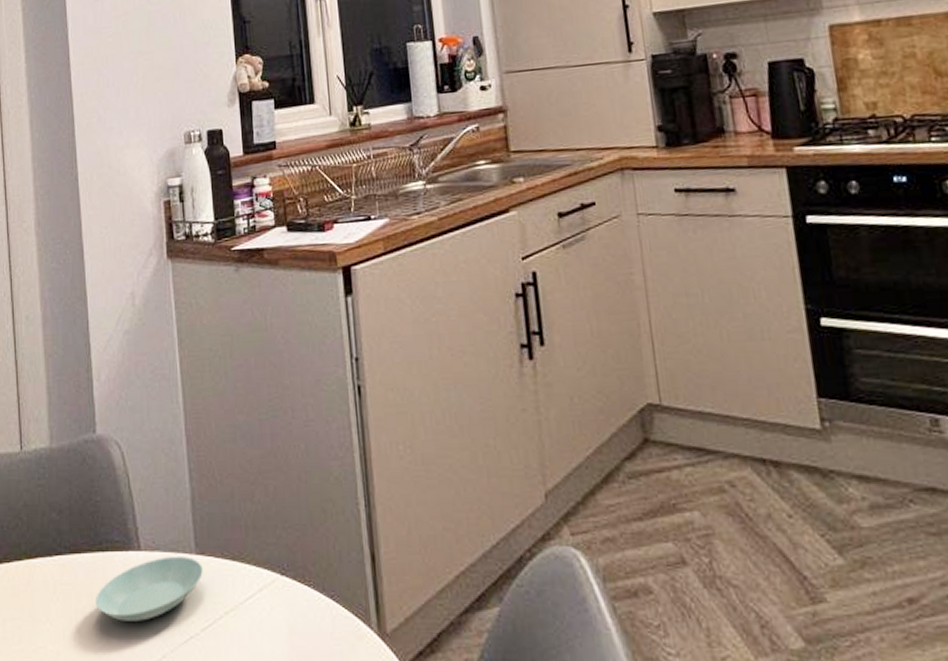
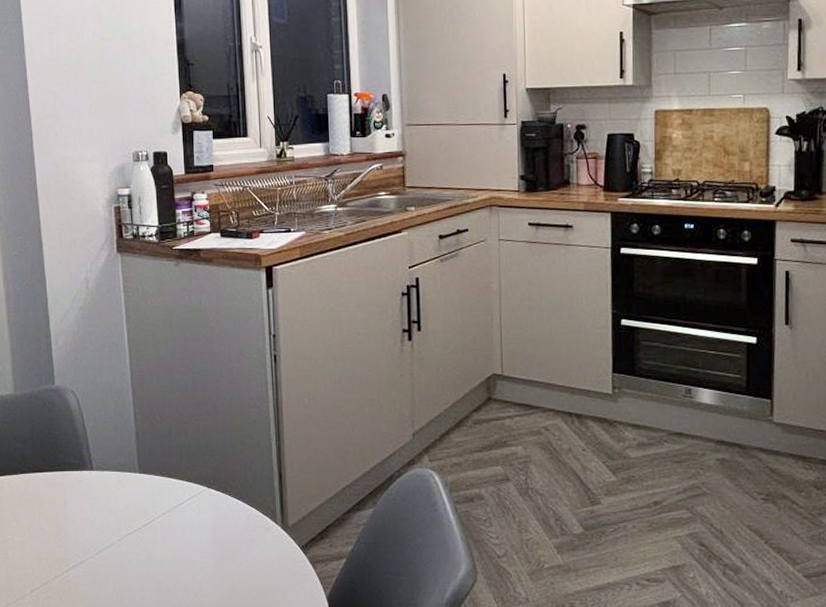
saucer: present [96,555,203,621] -> none [55,474,145,520]

